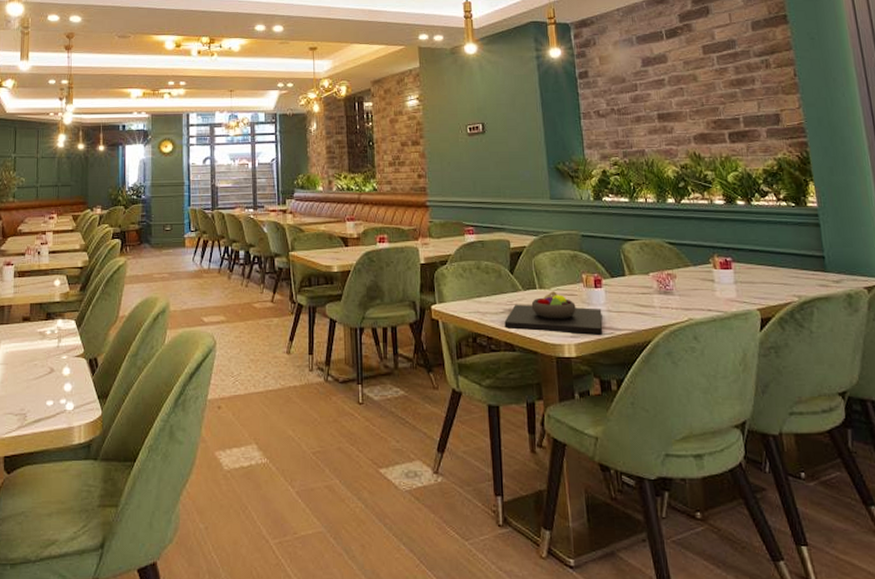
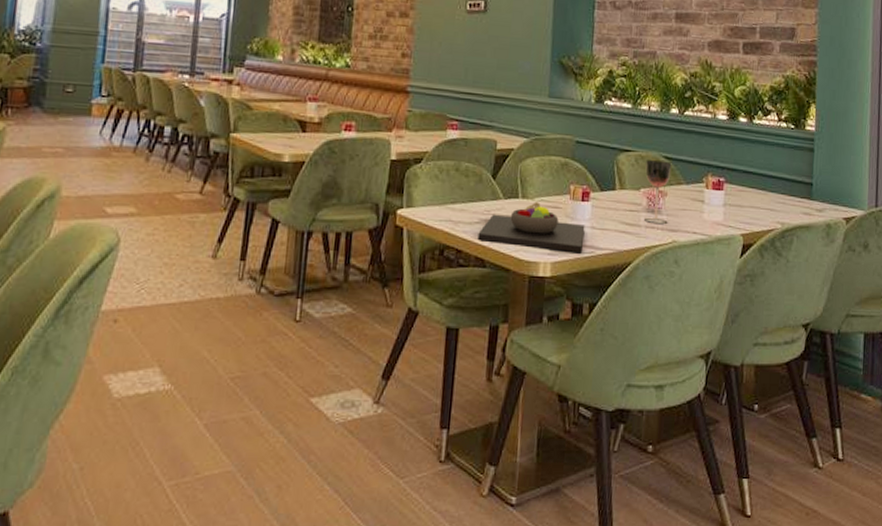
wineglass: none [651,247,681,303] -> present [644,160,672,224]

